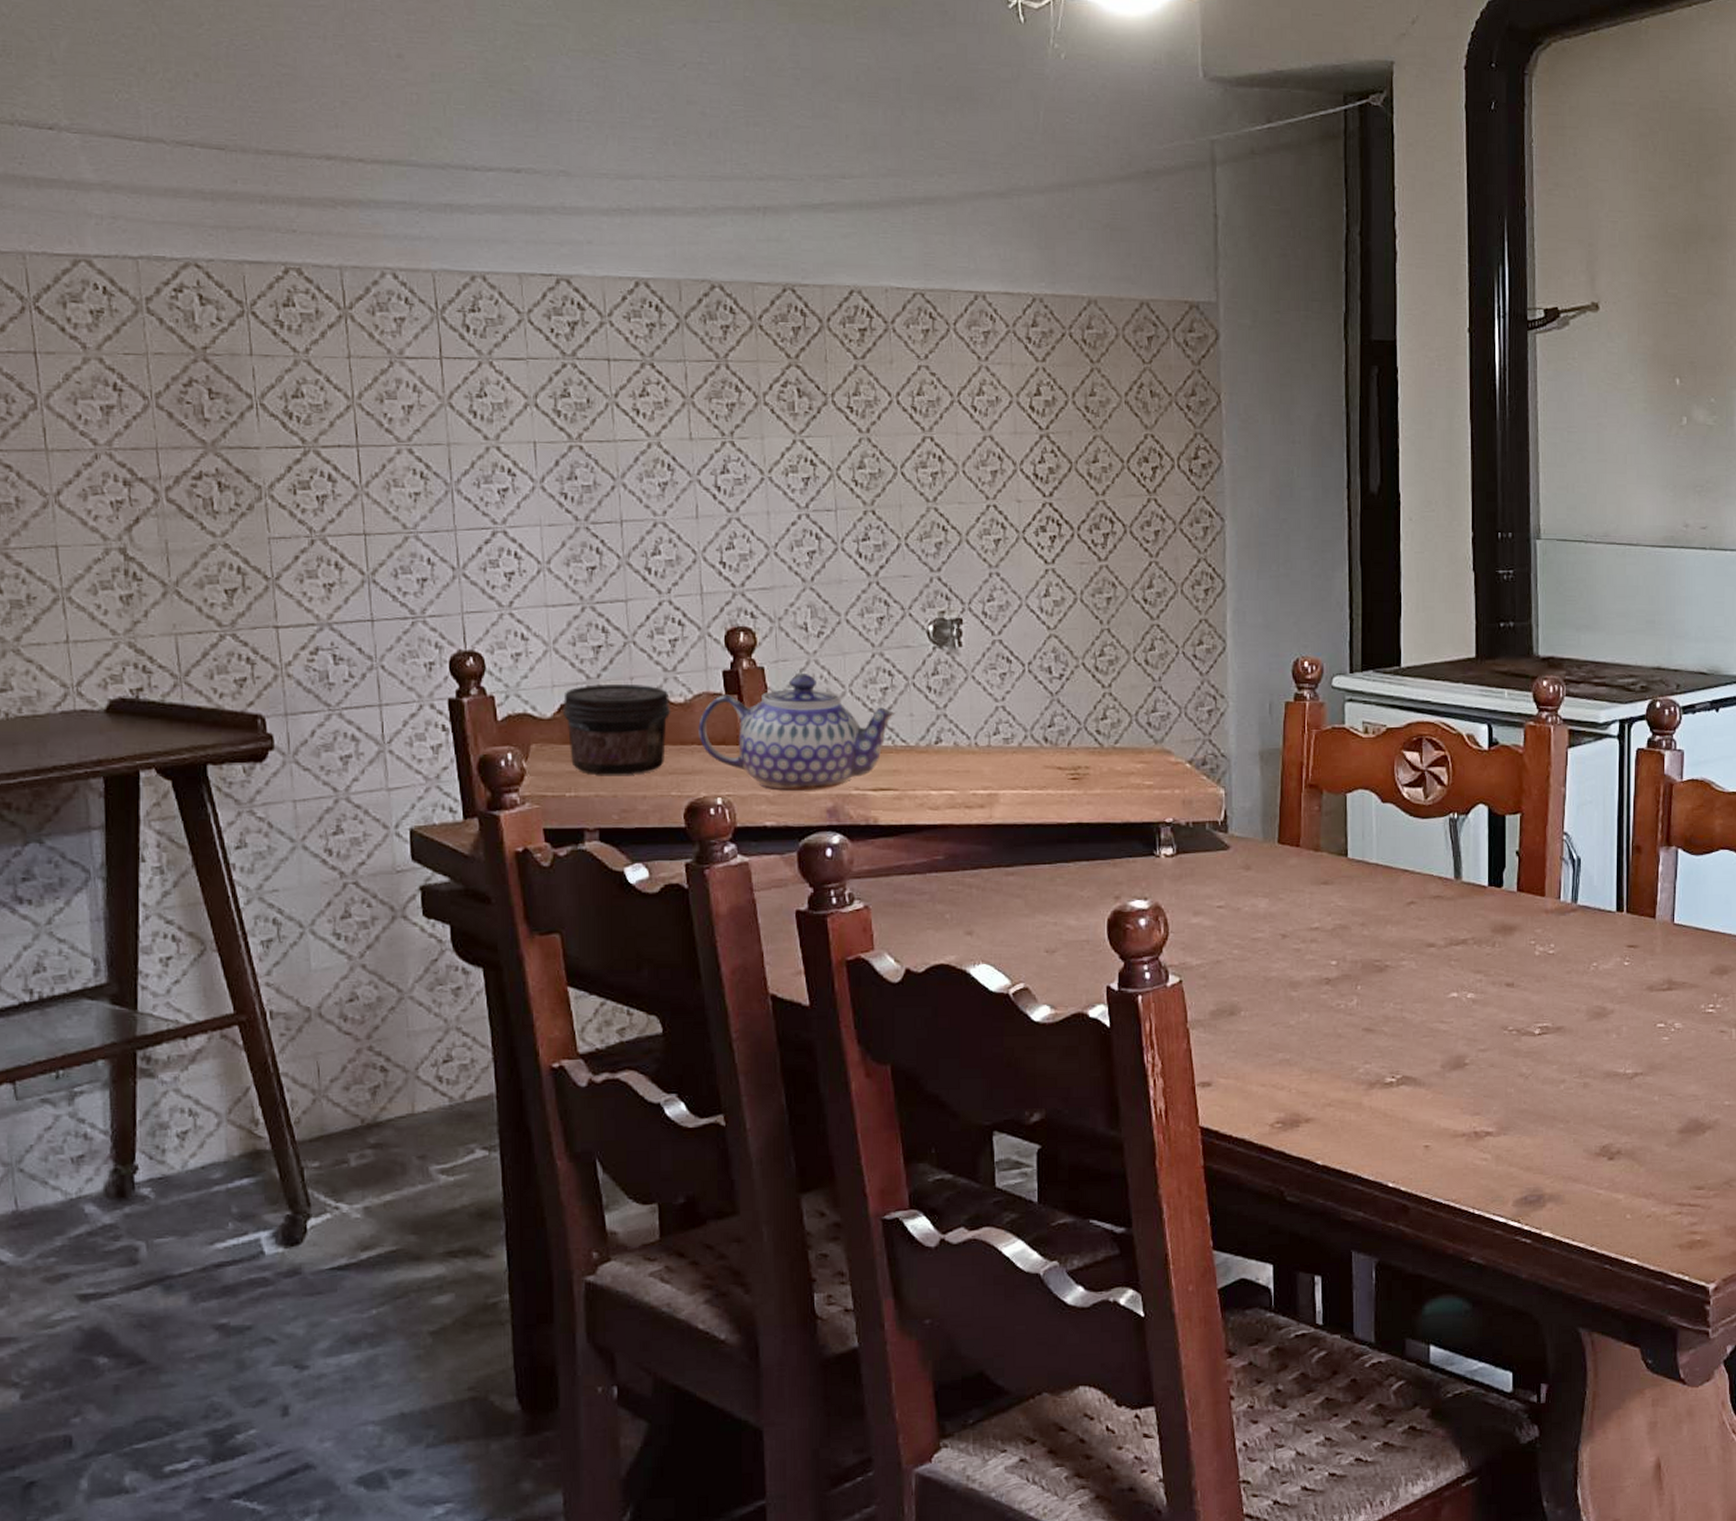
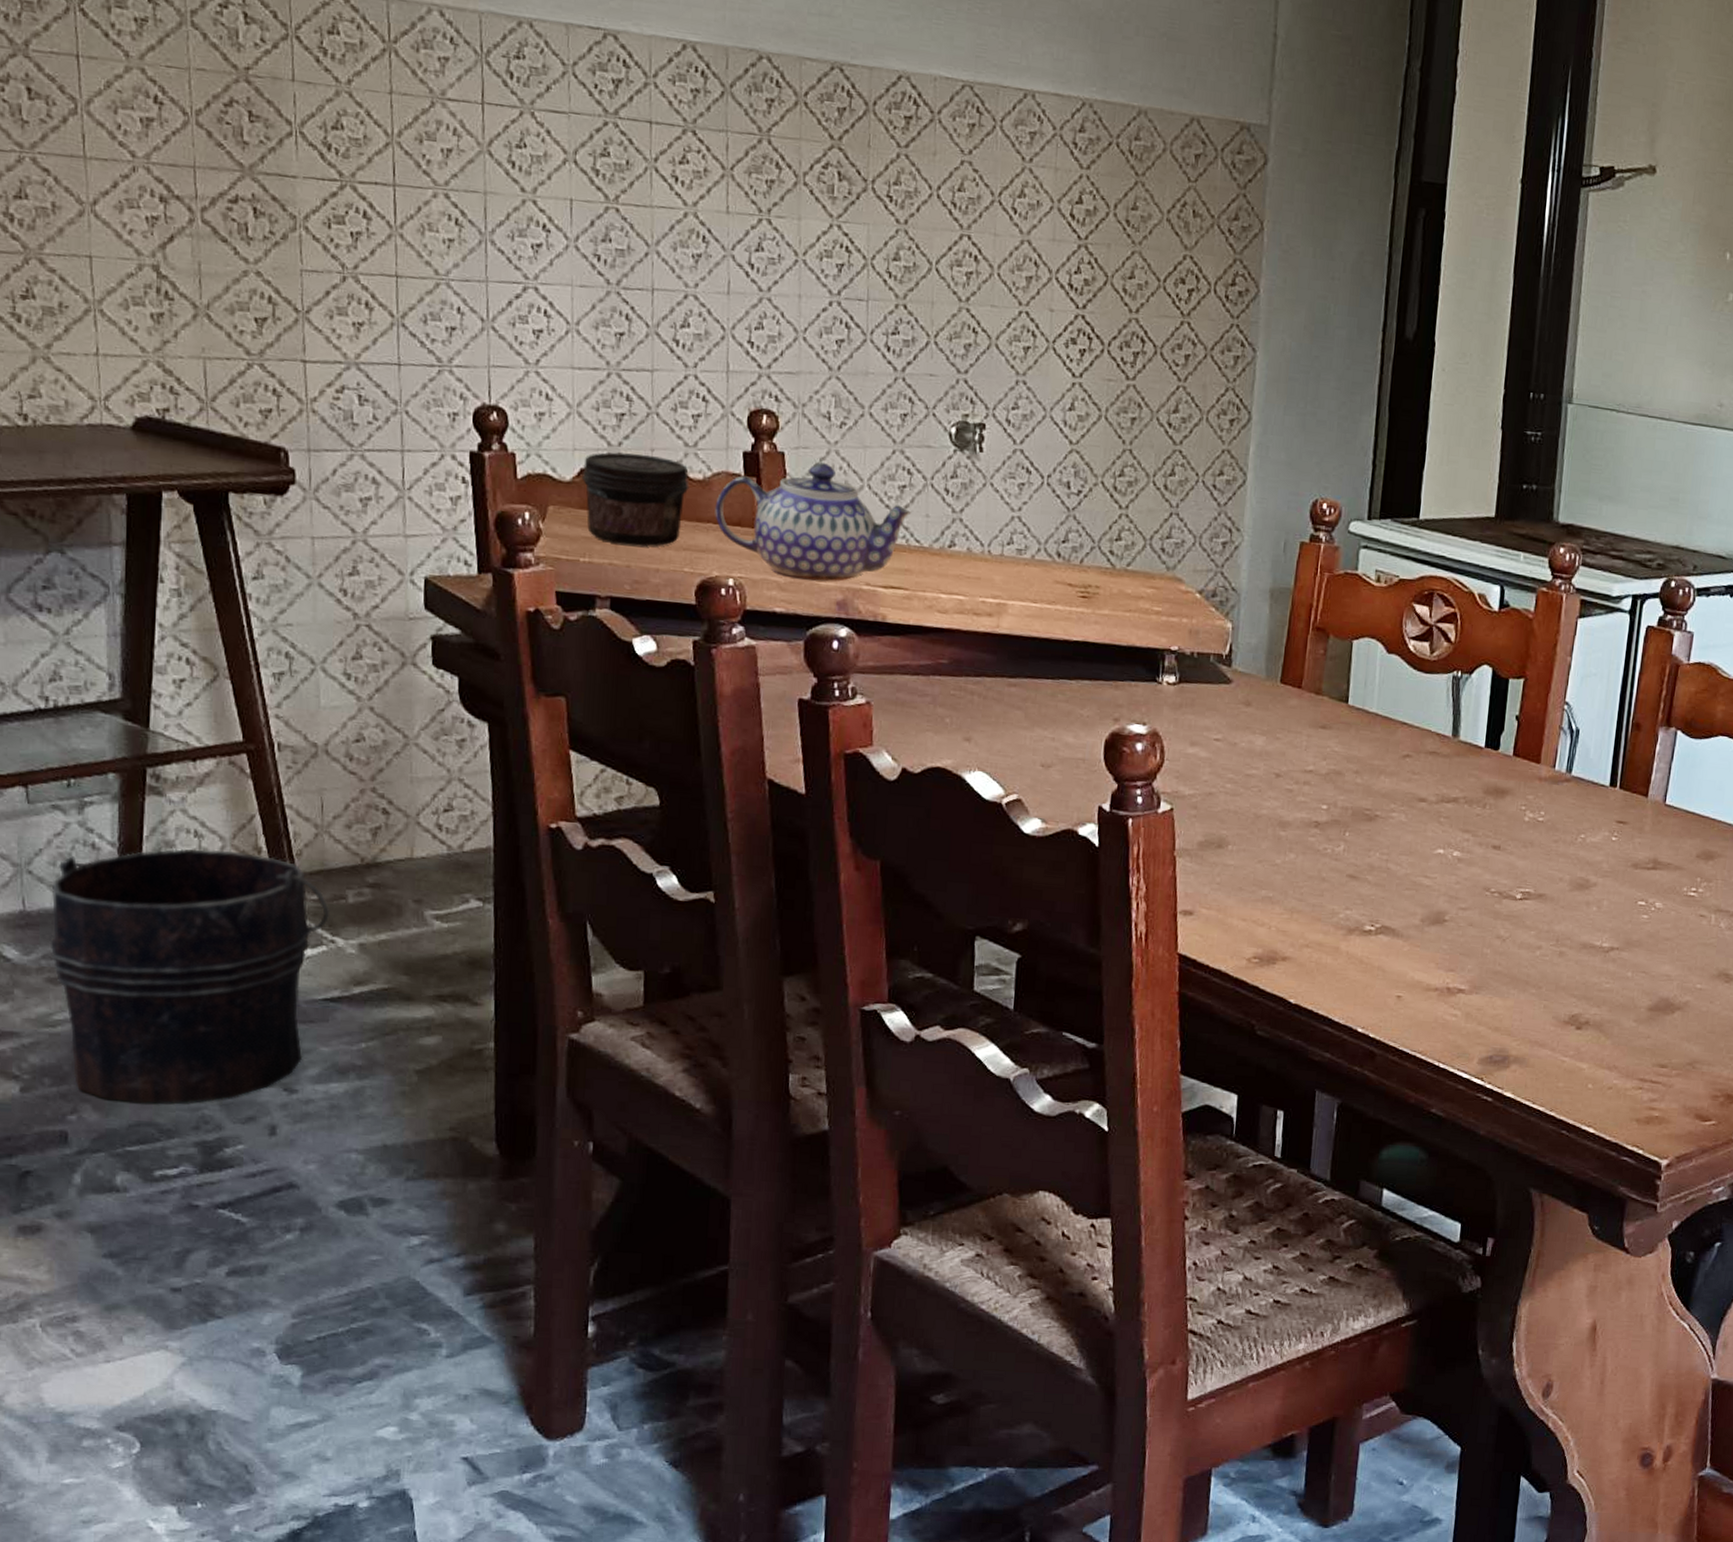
bucket: none [44,1126,333,1398] -> present [49,849,331,1104]

